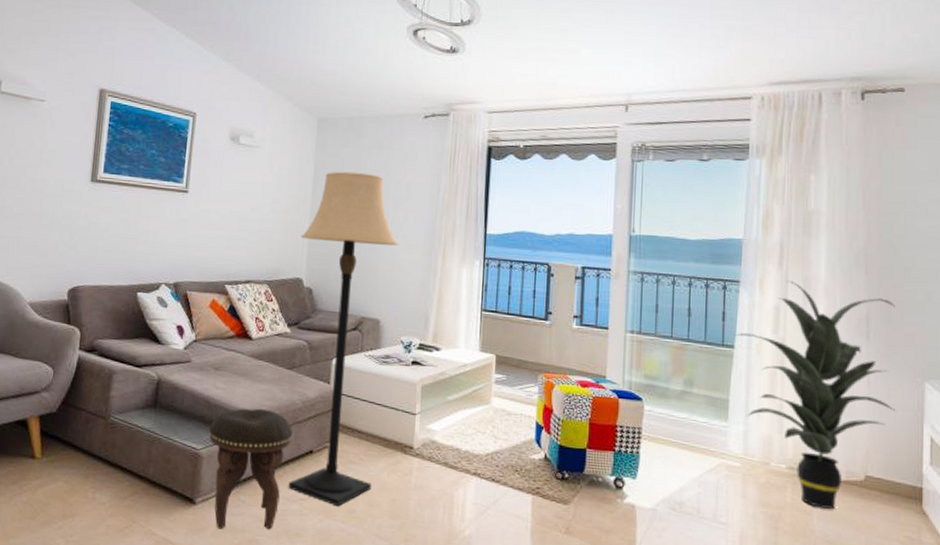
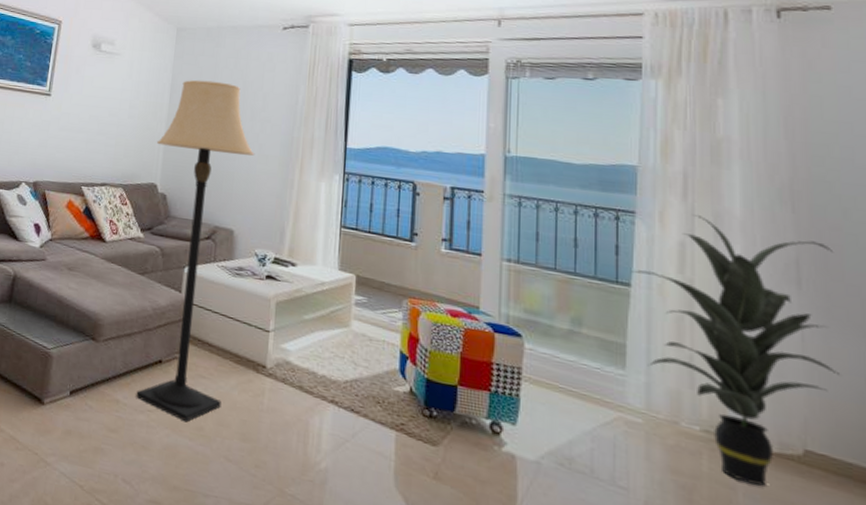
footstool: present [209,408,292,529] -> none [60,310,142,439]

